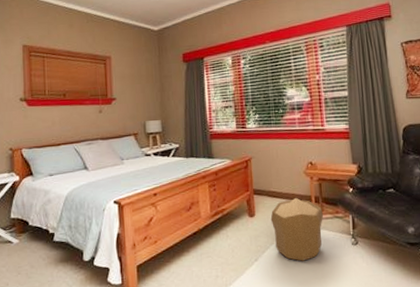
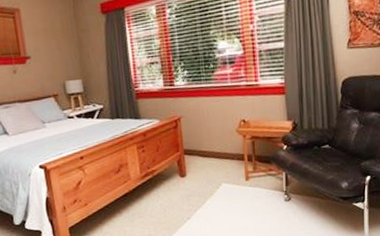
pouf: present [270,197,324,261] -> none [202,156,257,218]

